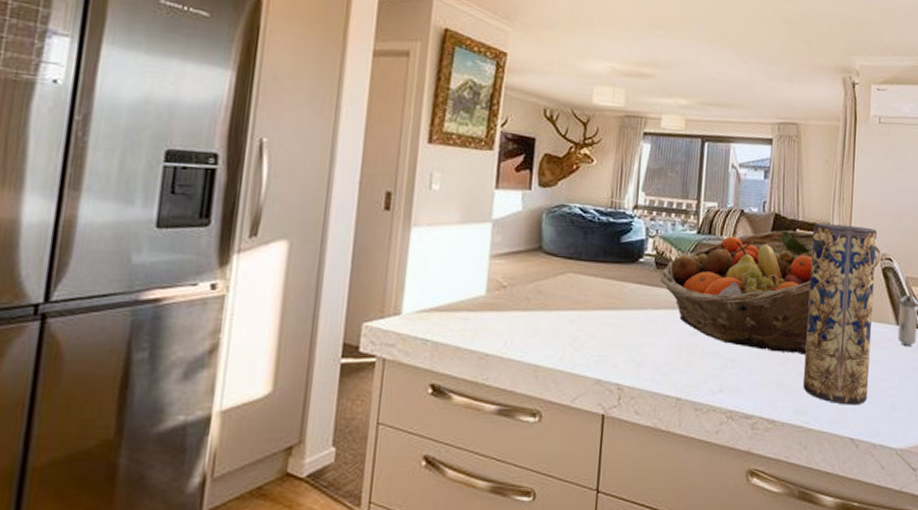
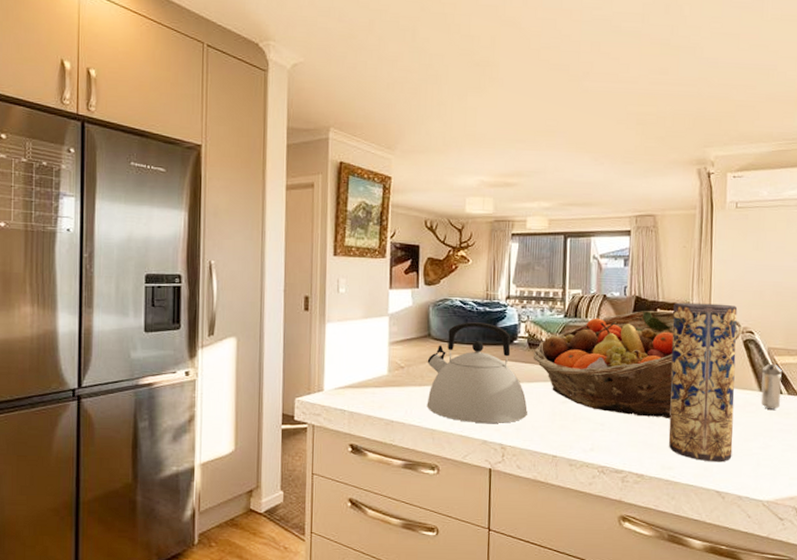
kettle: none [531,234,651,359] -> present [426,322,528,424]

